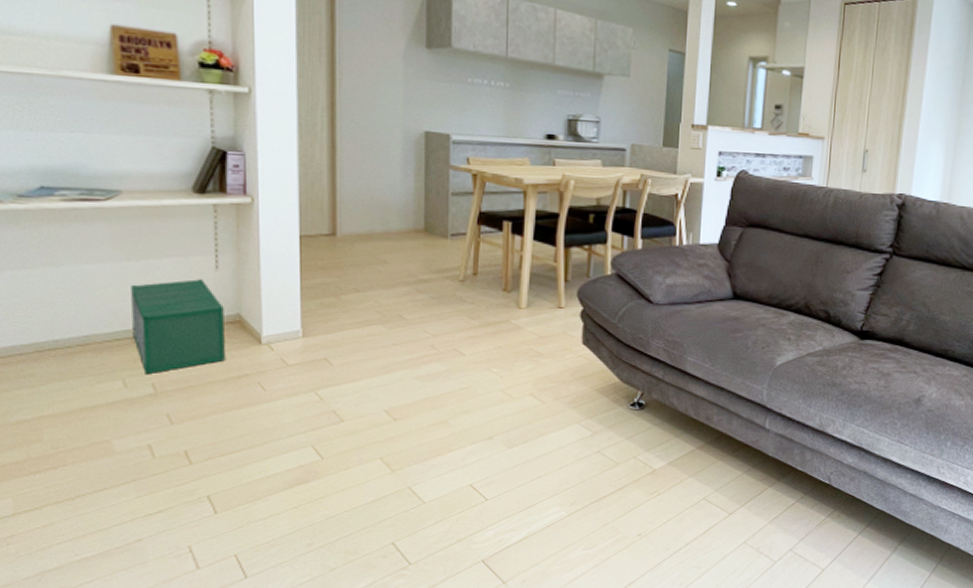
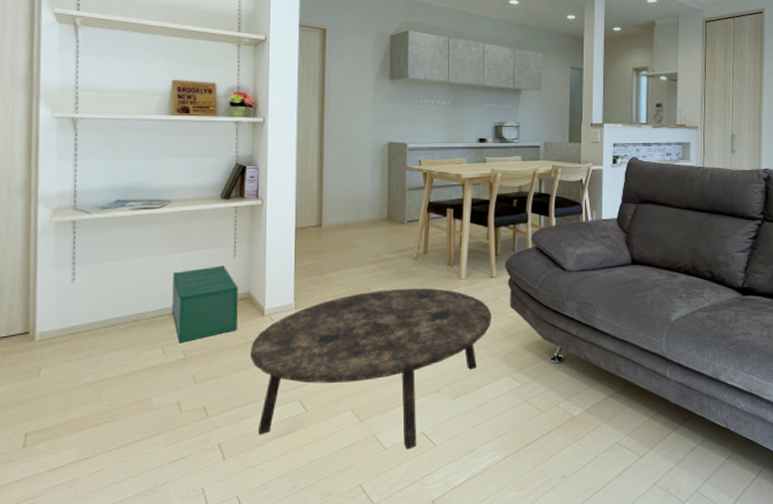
coffee table: none [245,316,558,504] -> present [250,288,491,450]

